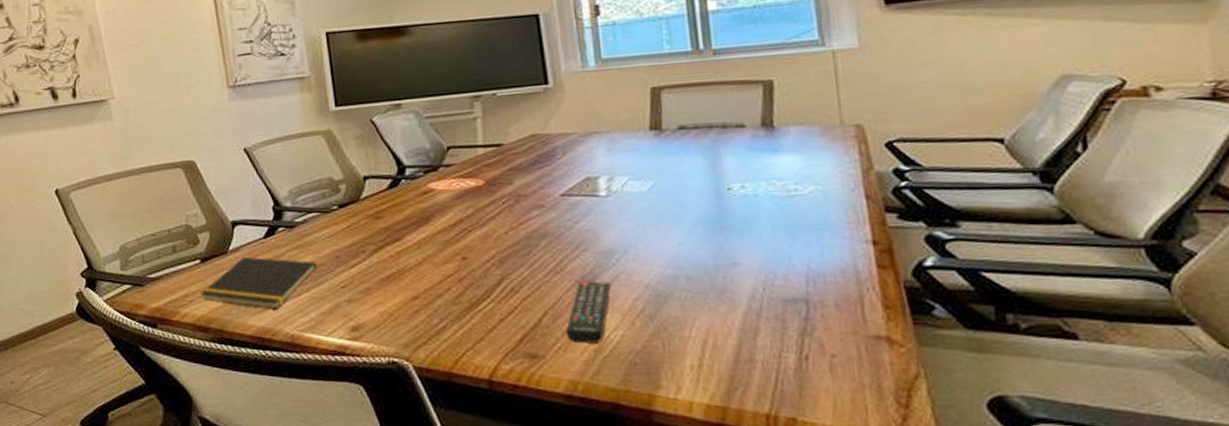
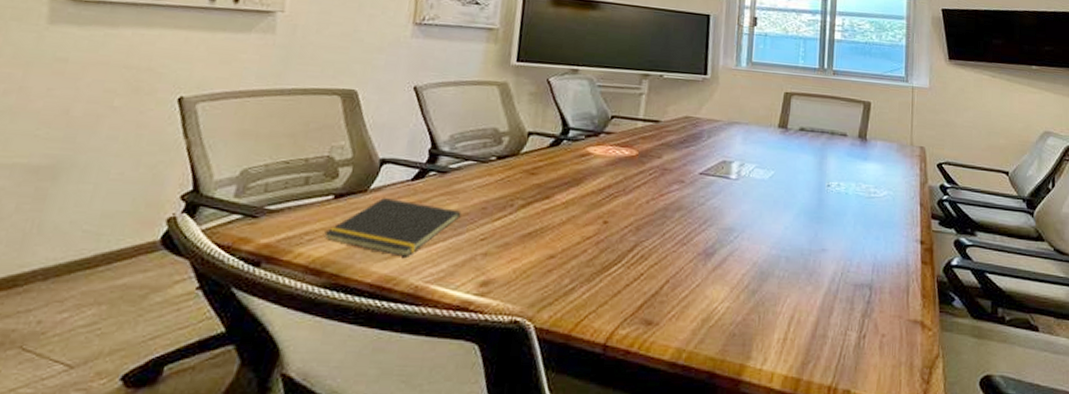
remote control: present [566,281,611,344] -> none [681,254,726,314]

